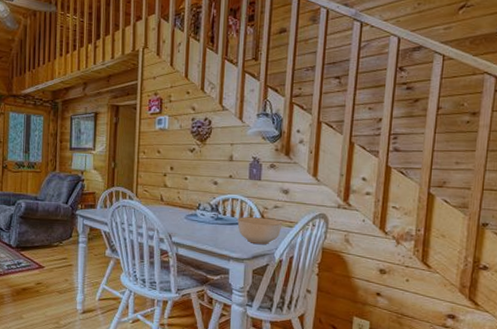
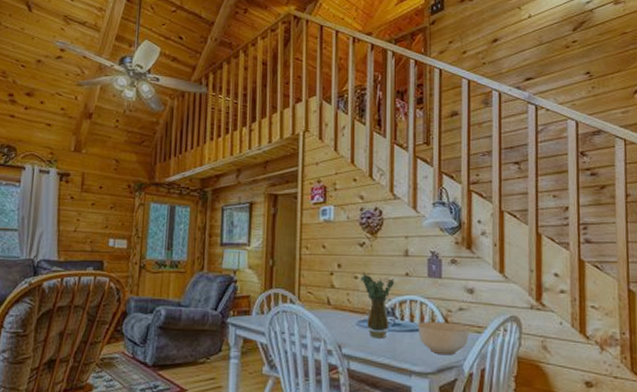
vase: none [190,174,220,230] -> present [361,272,395,339]

